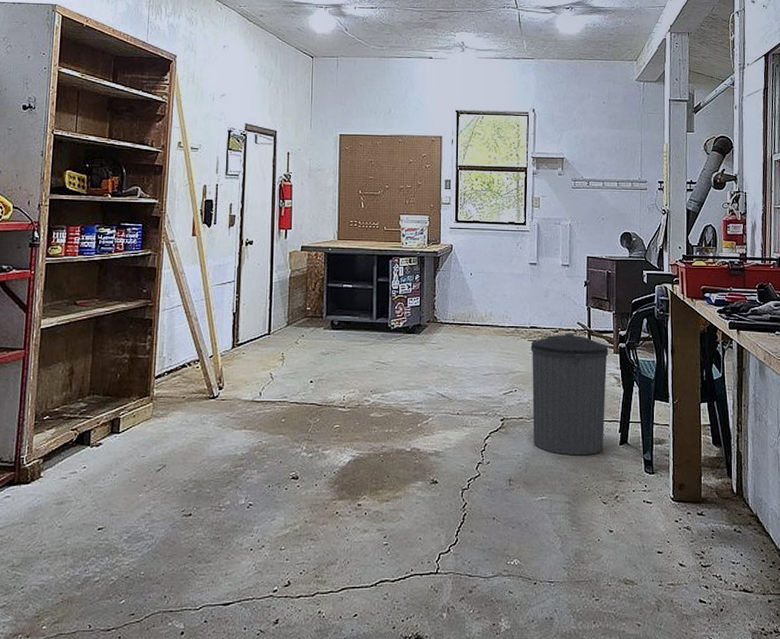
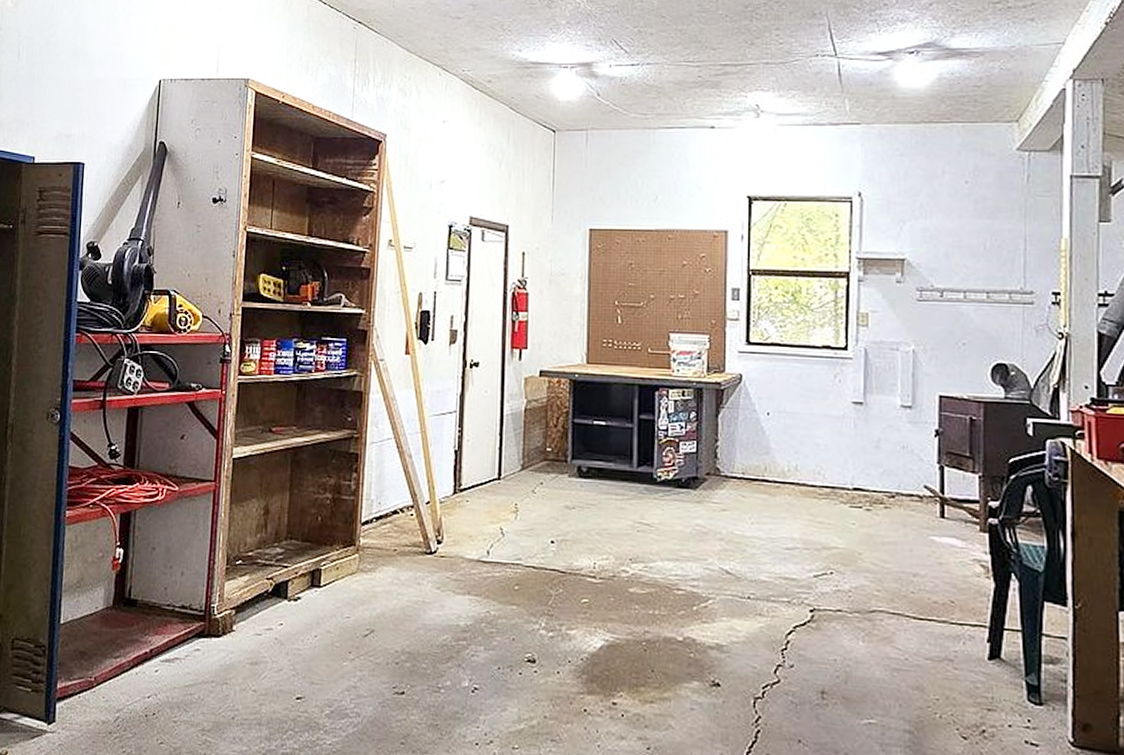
trash can: present [530,333,609,456] -> none [854,499,972,670]

